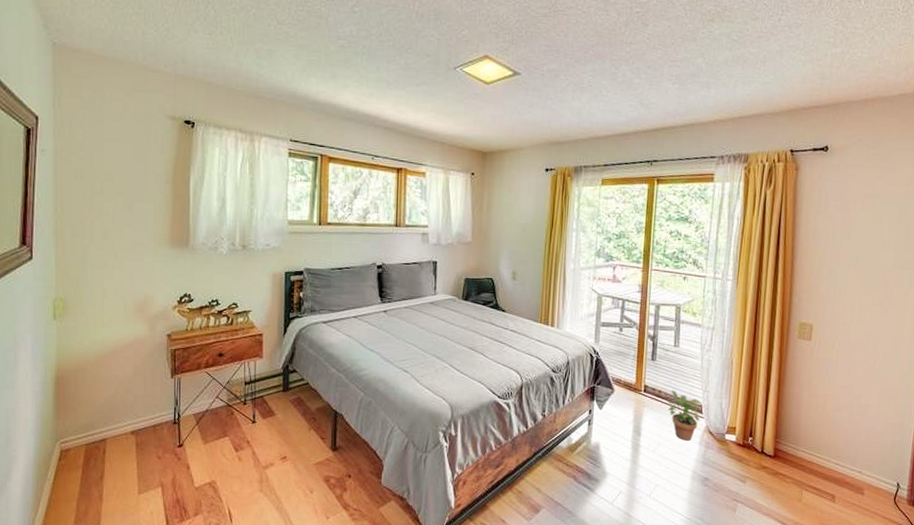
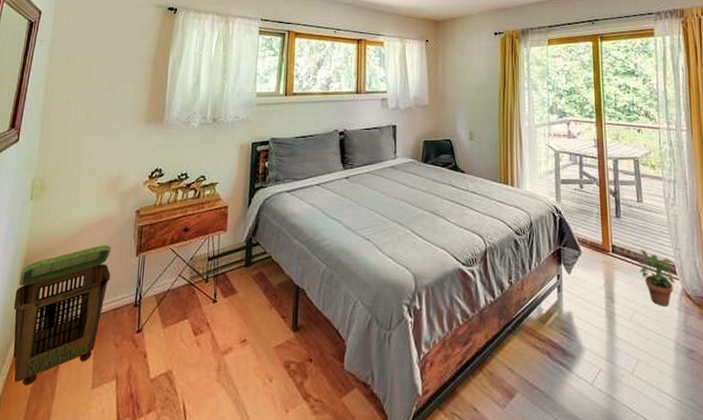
laundry basket: none [50,366,146,490] -> present [13,245,112,386]

